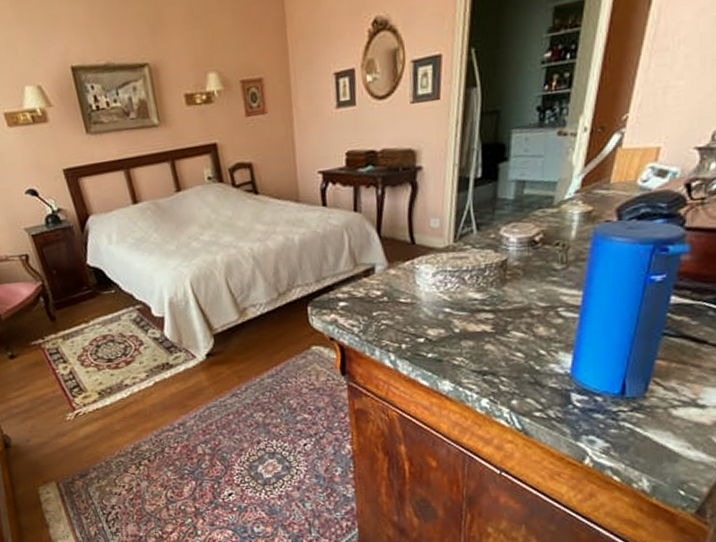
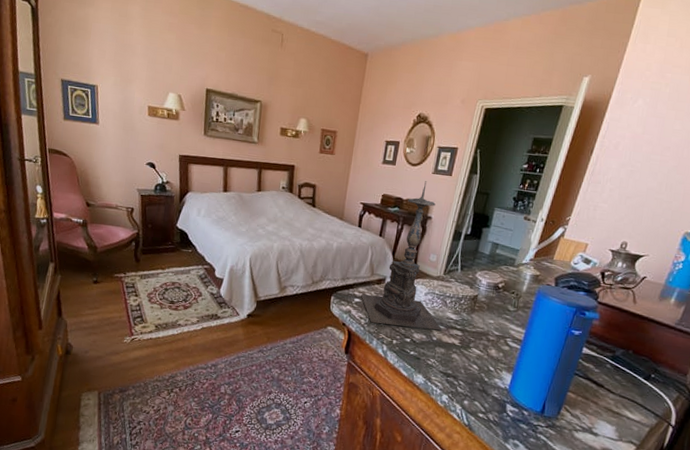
candle holder: none [346,116,465,329] -> present [361,181,442,331]

